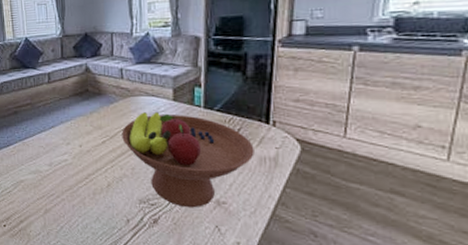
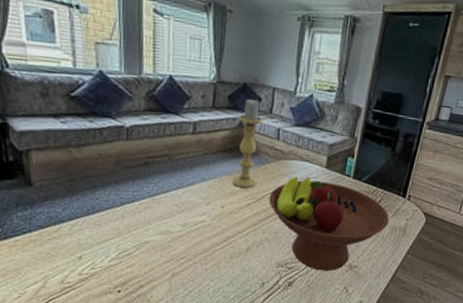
candle holder: none [84,45,108,127] -> present [232,98,263,188]

